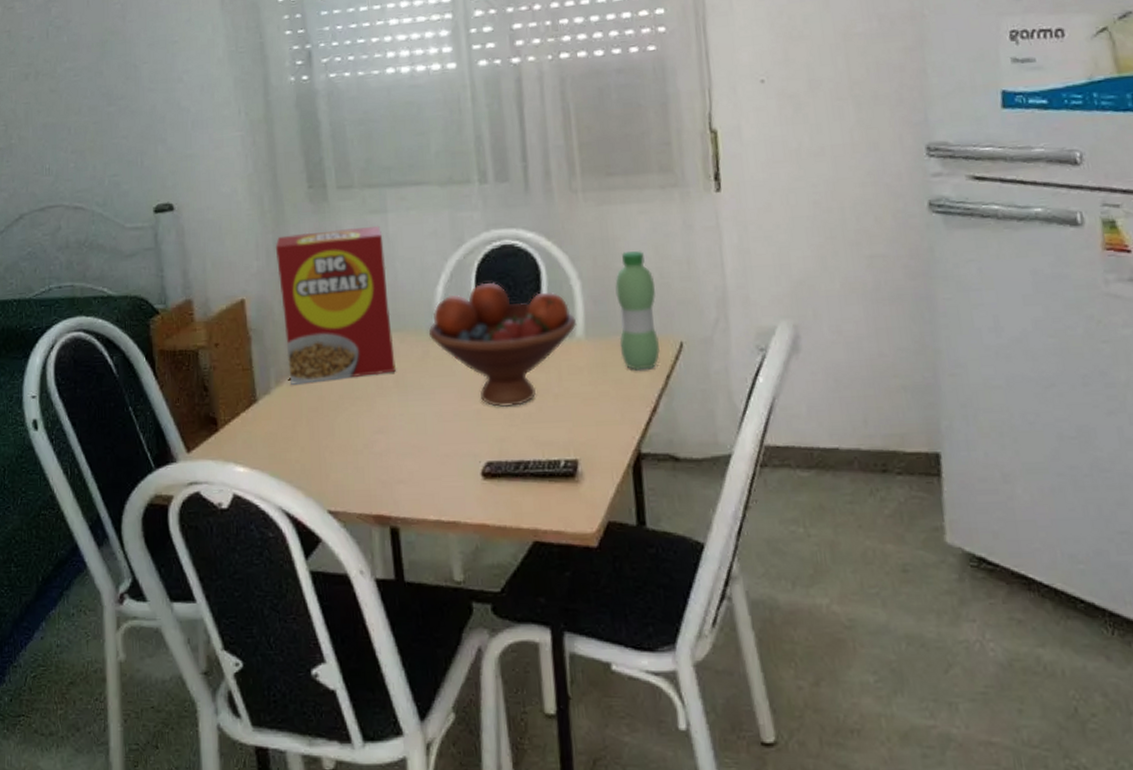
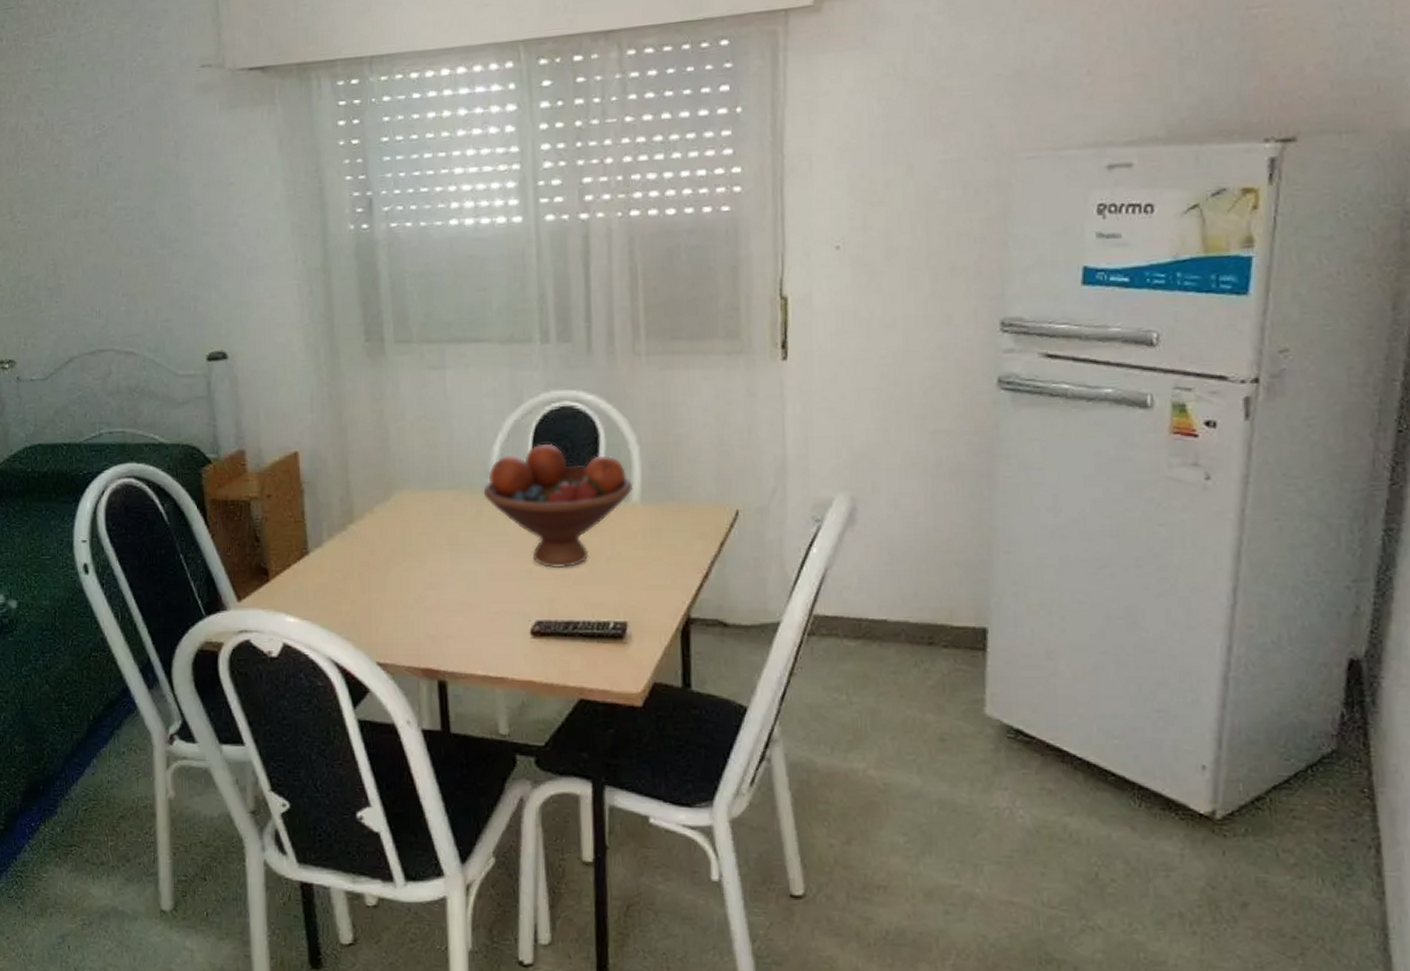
cereal box: present [275,225,397,385] -> none [330,382,450,538]
water bottle: present [615,251,661,370] -> none [674,417,716,537]

